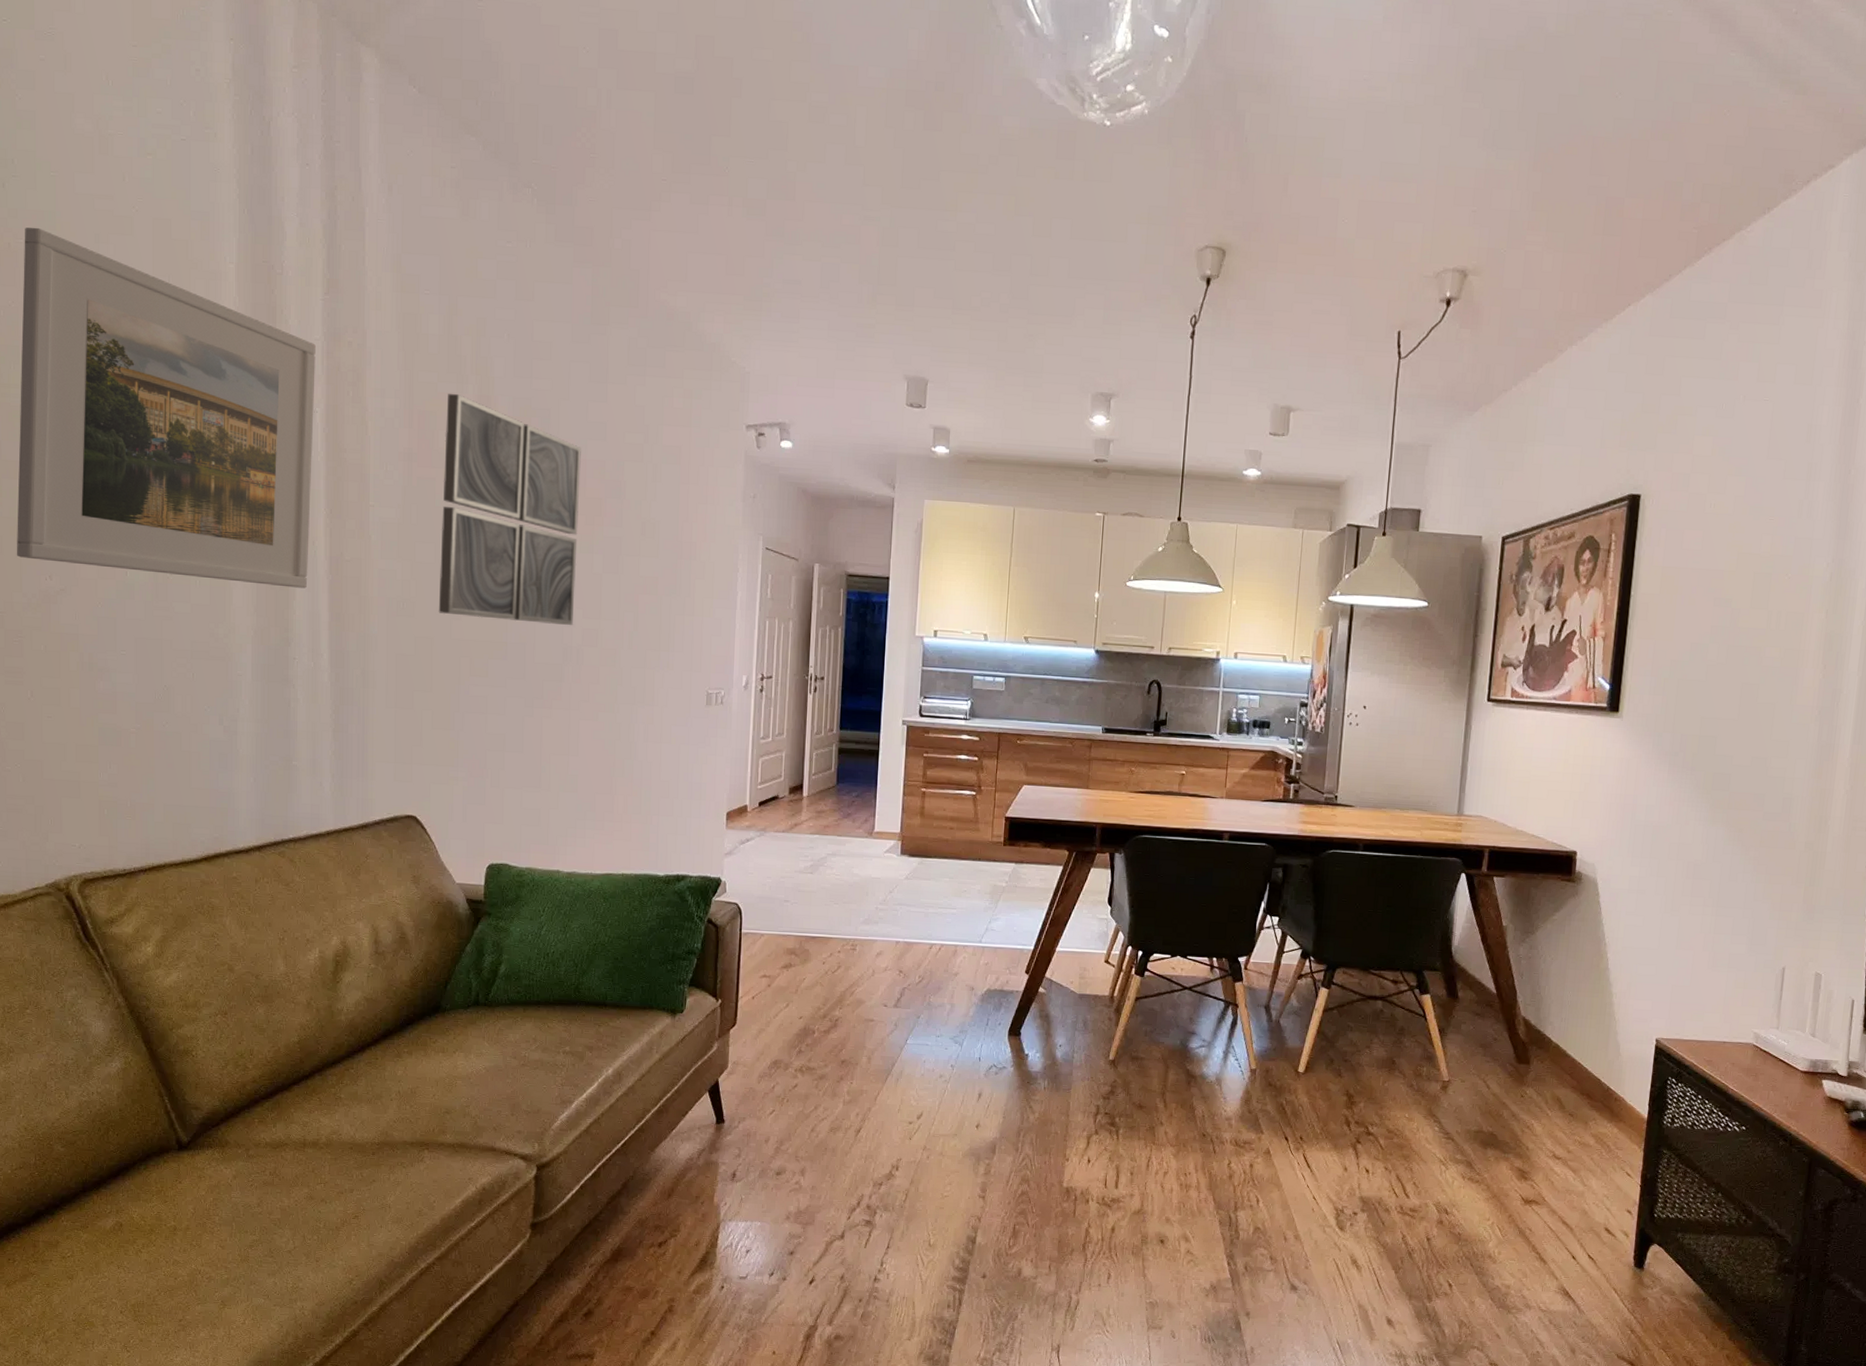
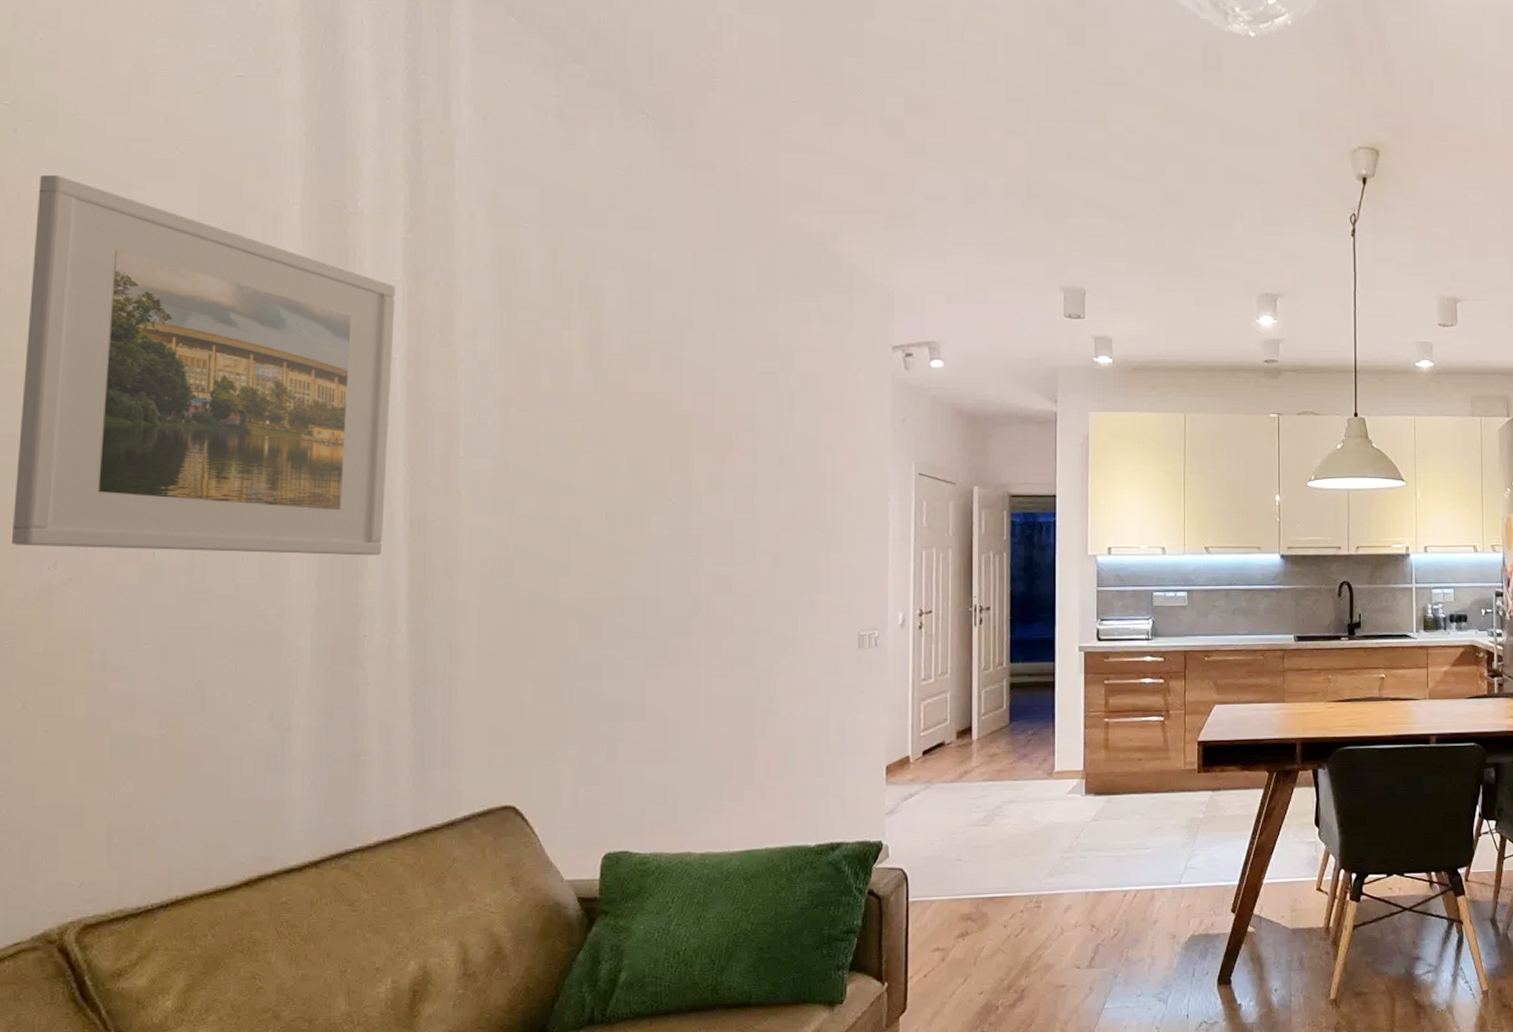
wall art: present [438,393,581,625] -> none [542,330,707,573]

